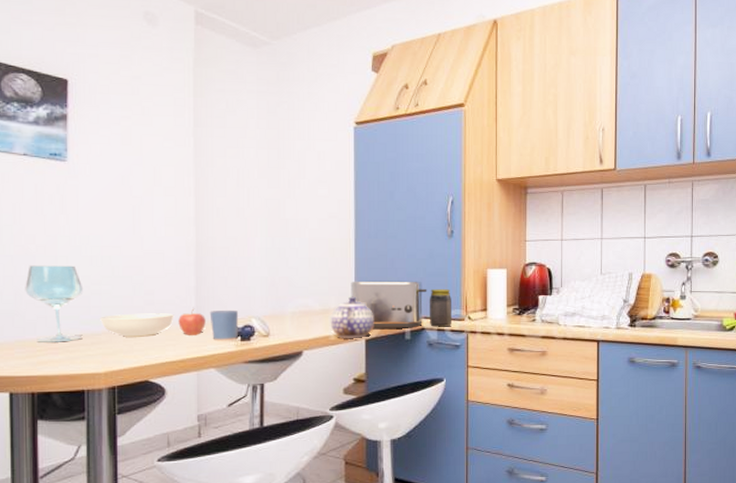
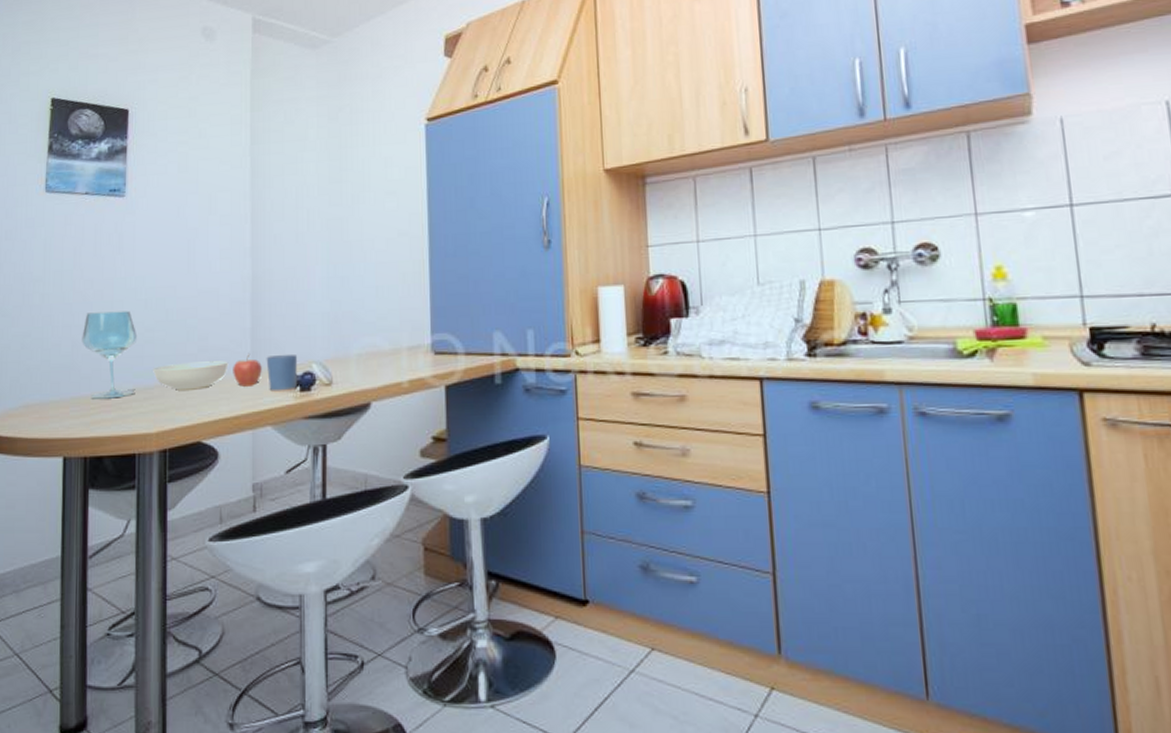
teapot: present [330,296,374,339] -> none [402,331,456,386]
toaster: present [351,281,427,330] -> none [426,307,521,371]
jar: present [429,289,453,327] -> none [523,316,555,367]

